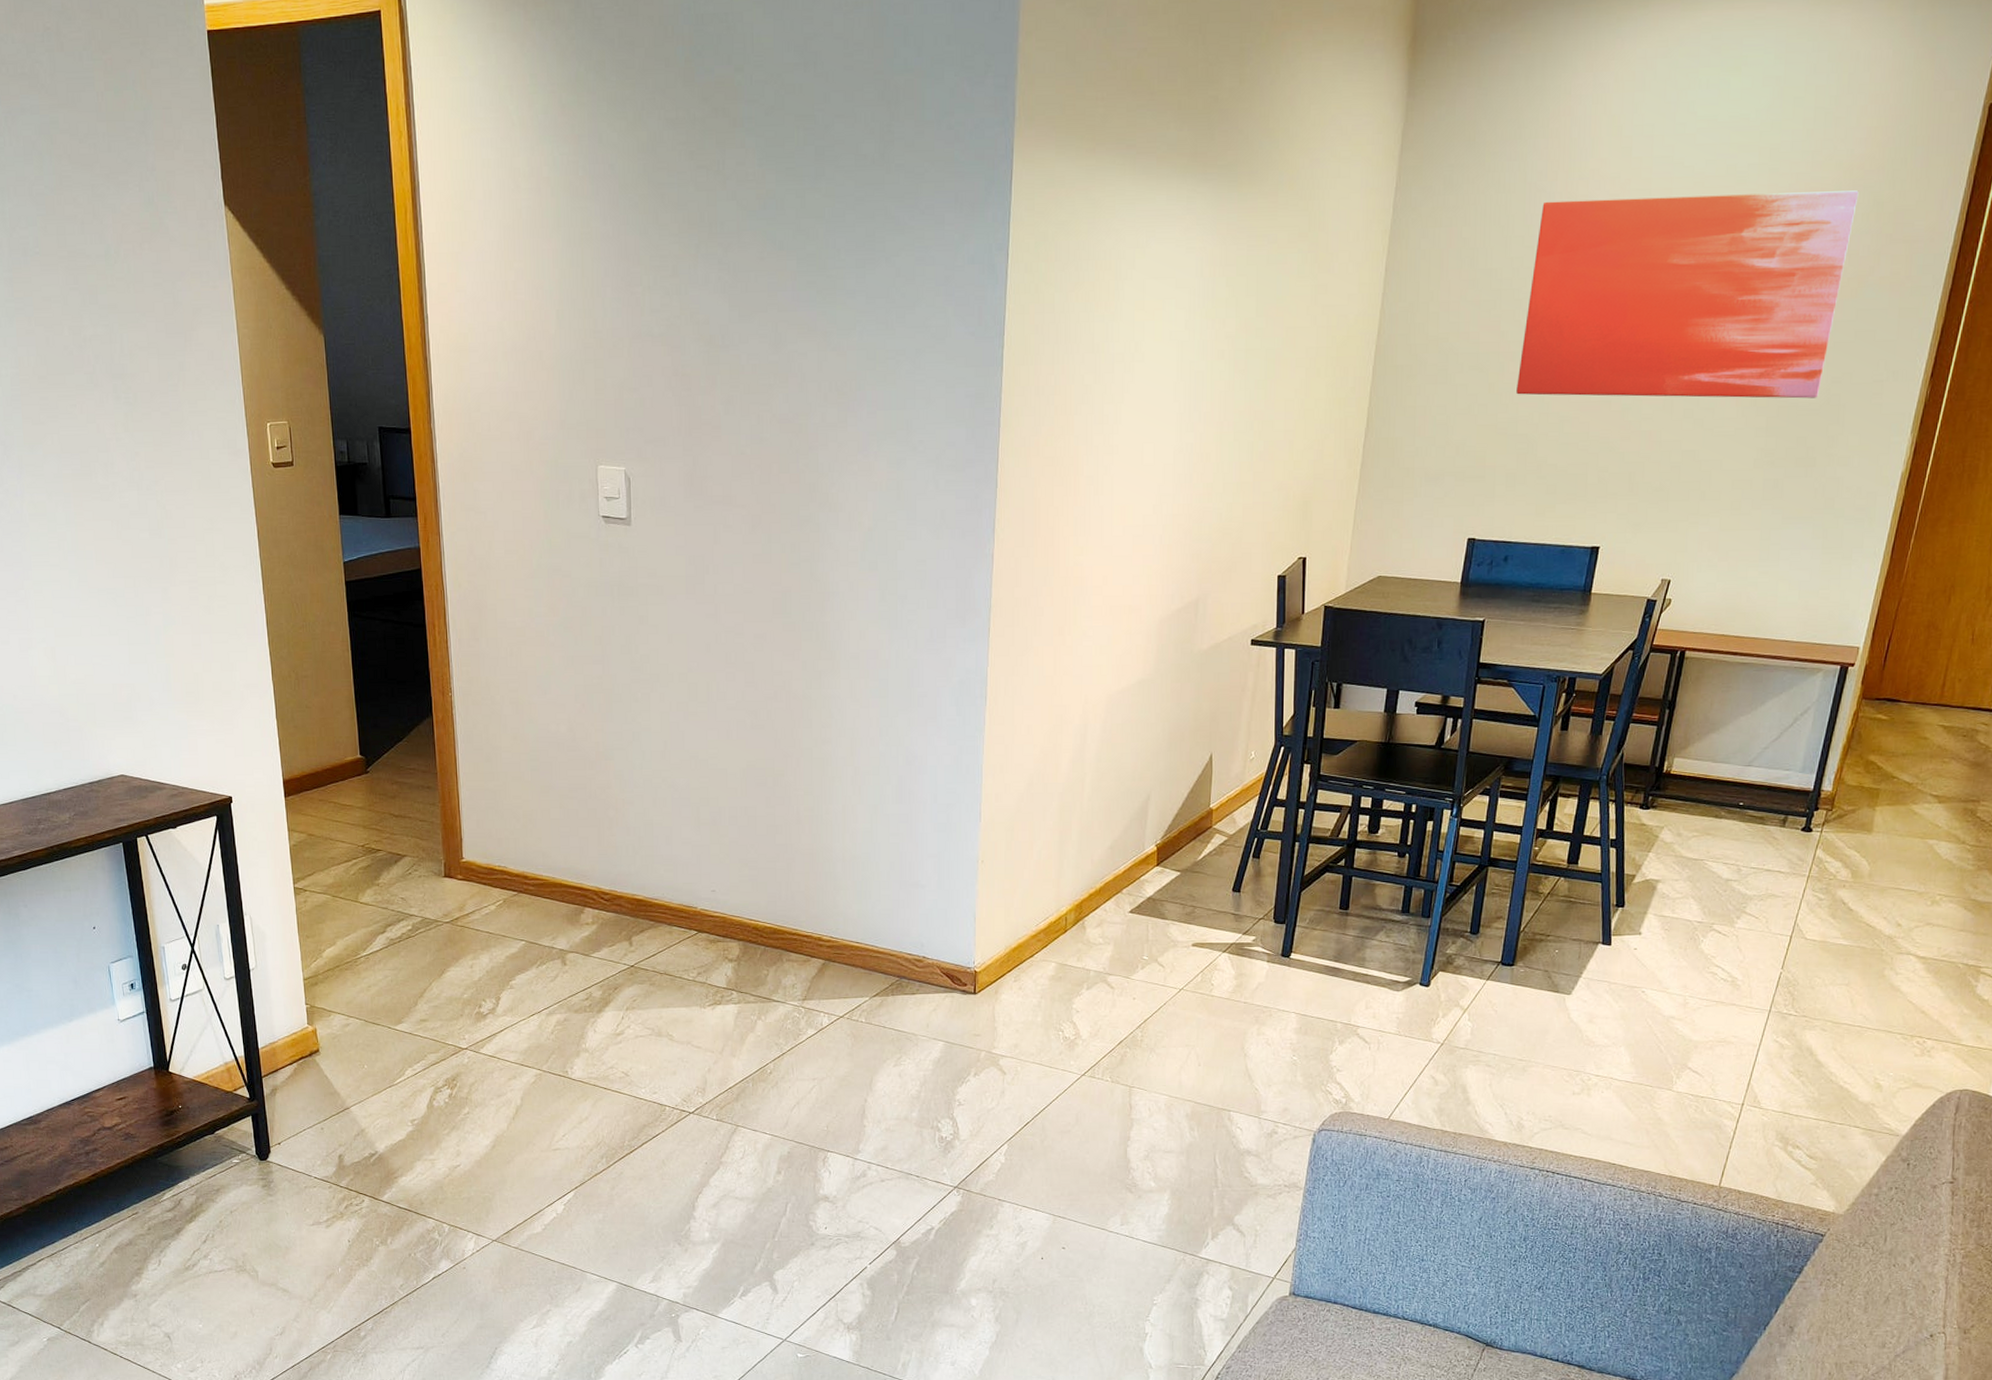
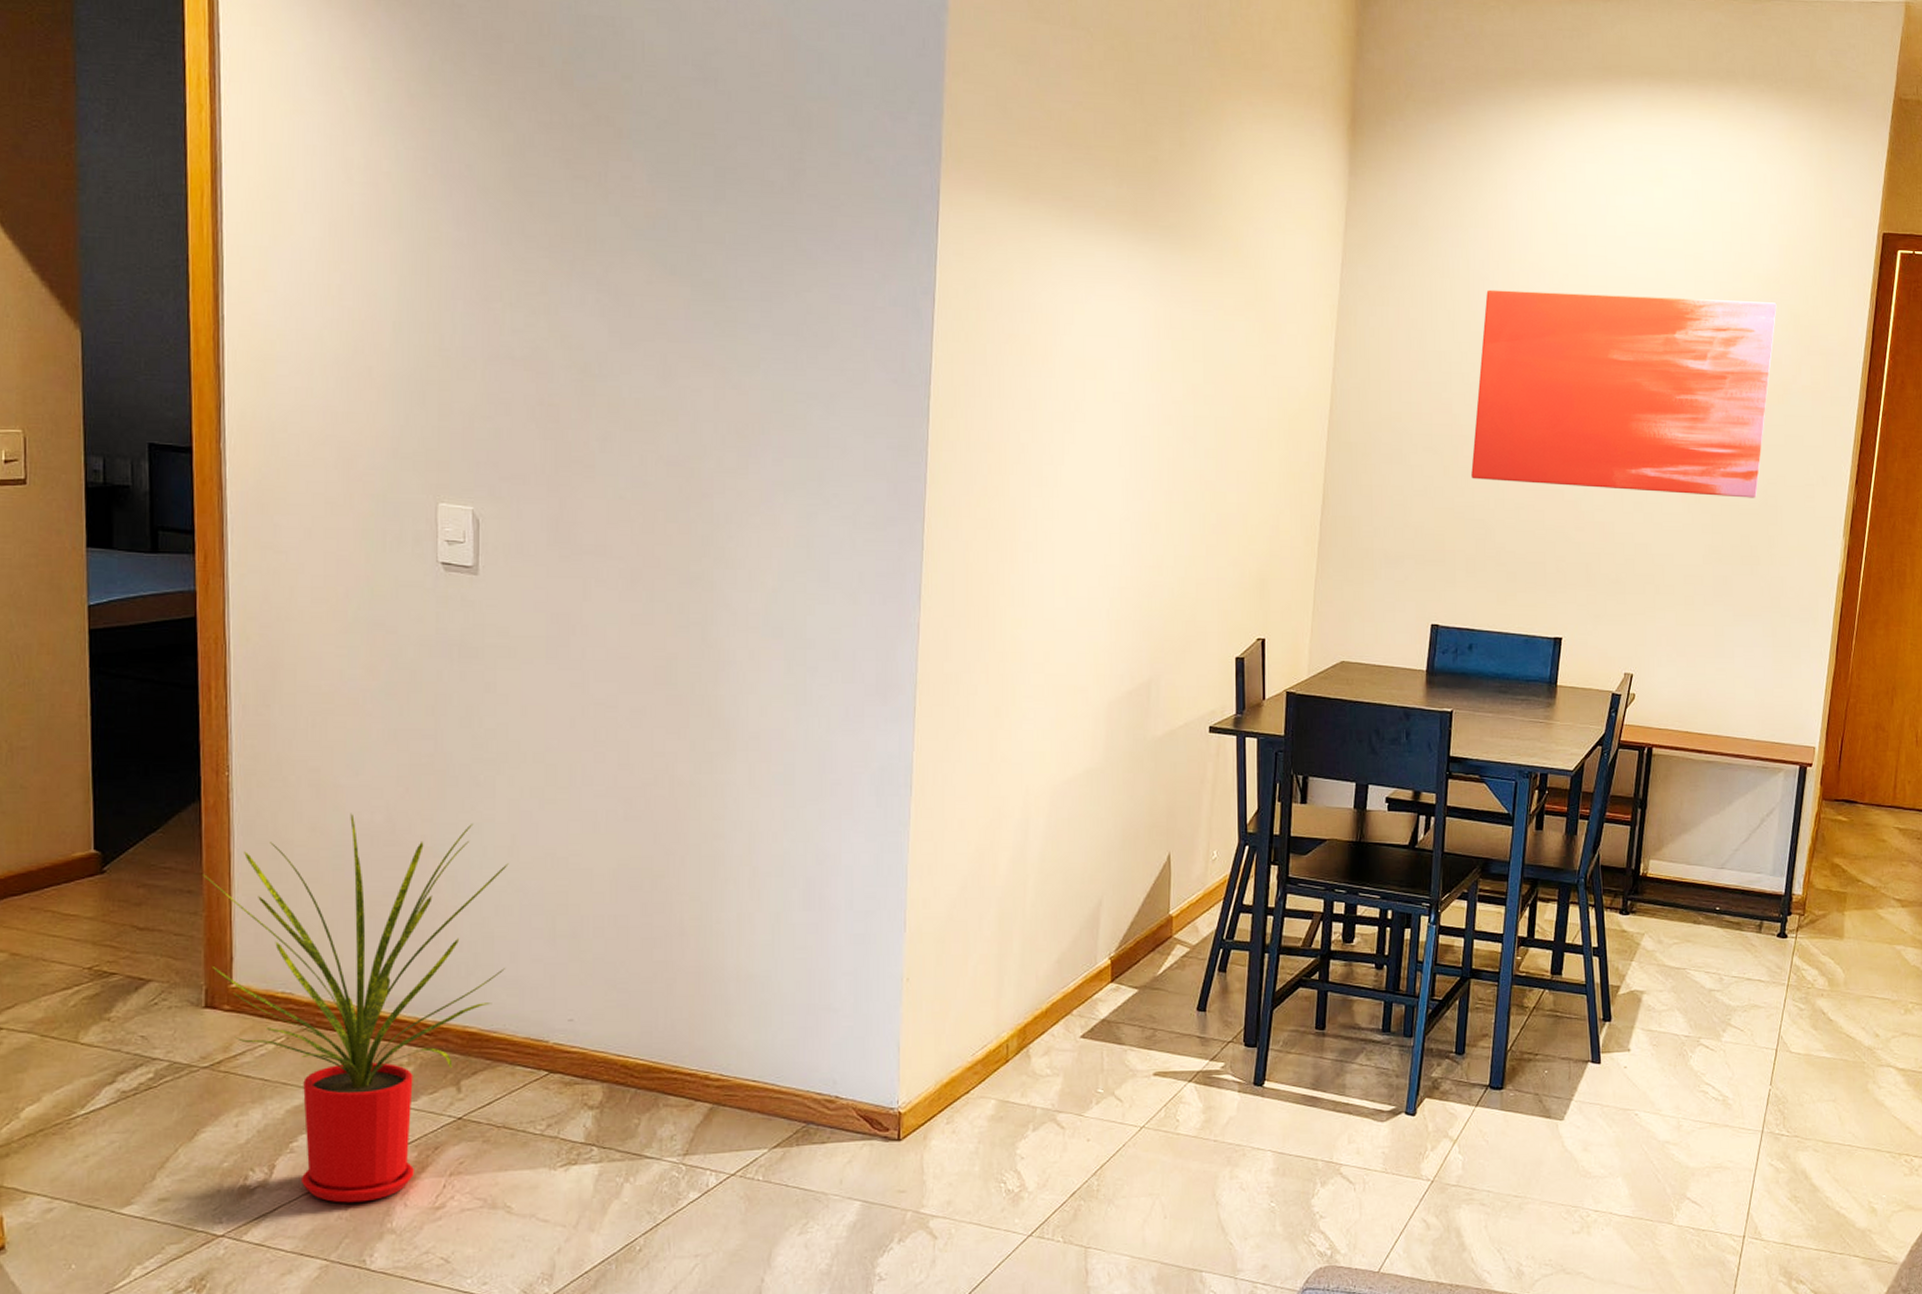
house plant: none [436,725,662,1028] -> present [201,813,509,1203]

